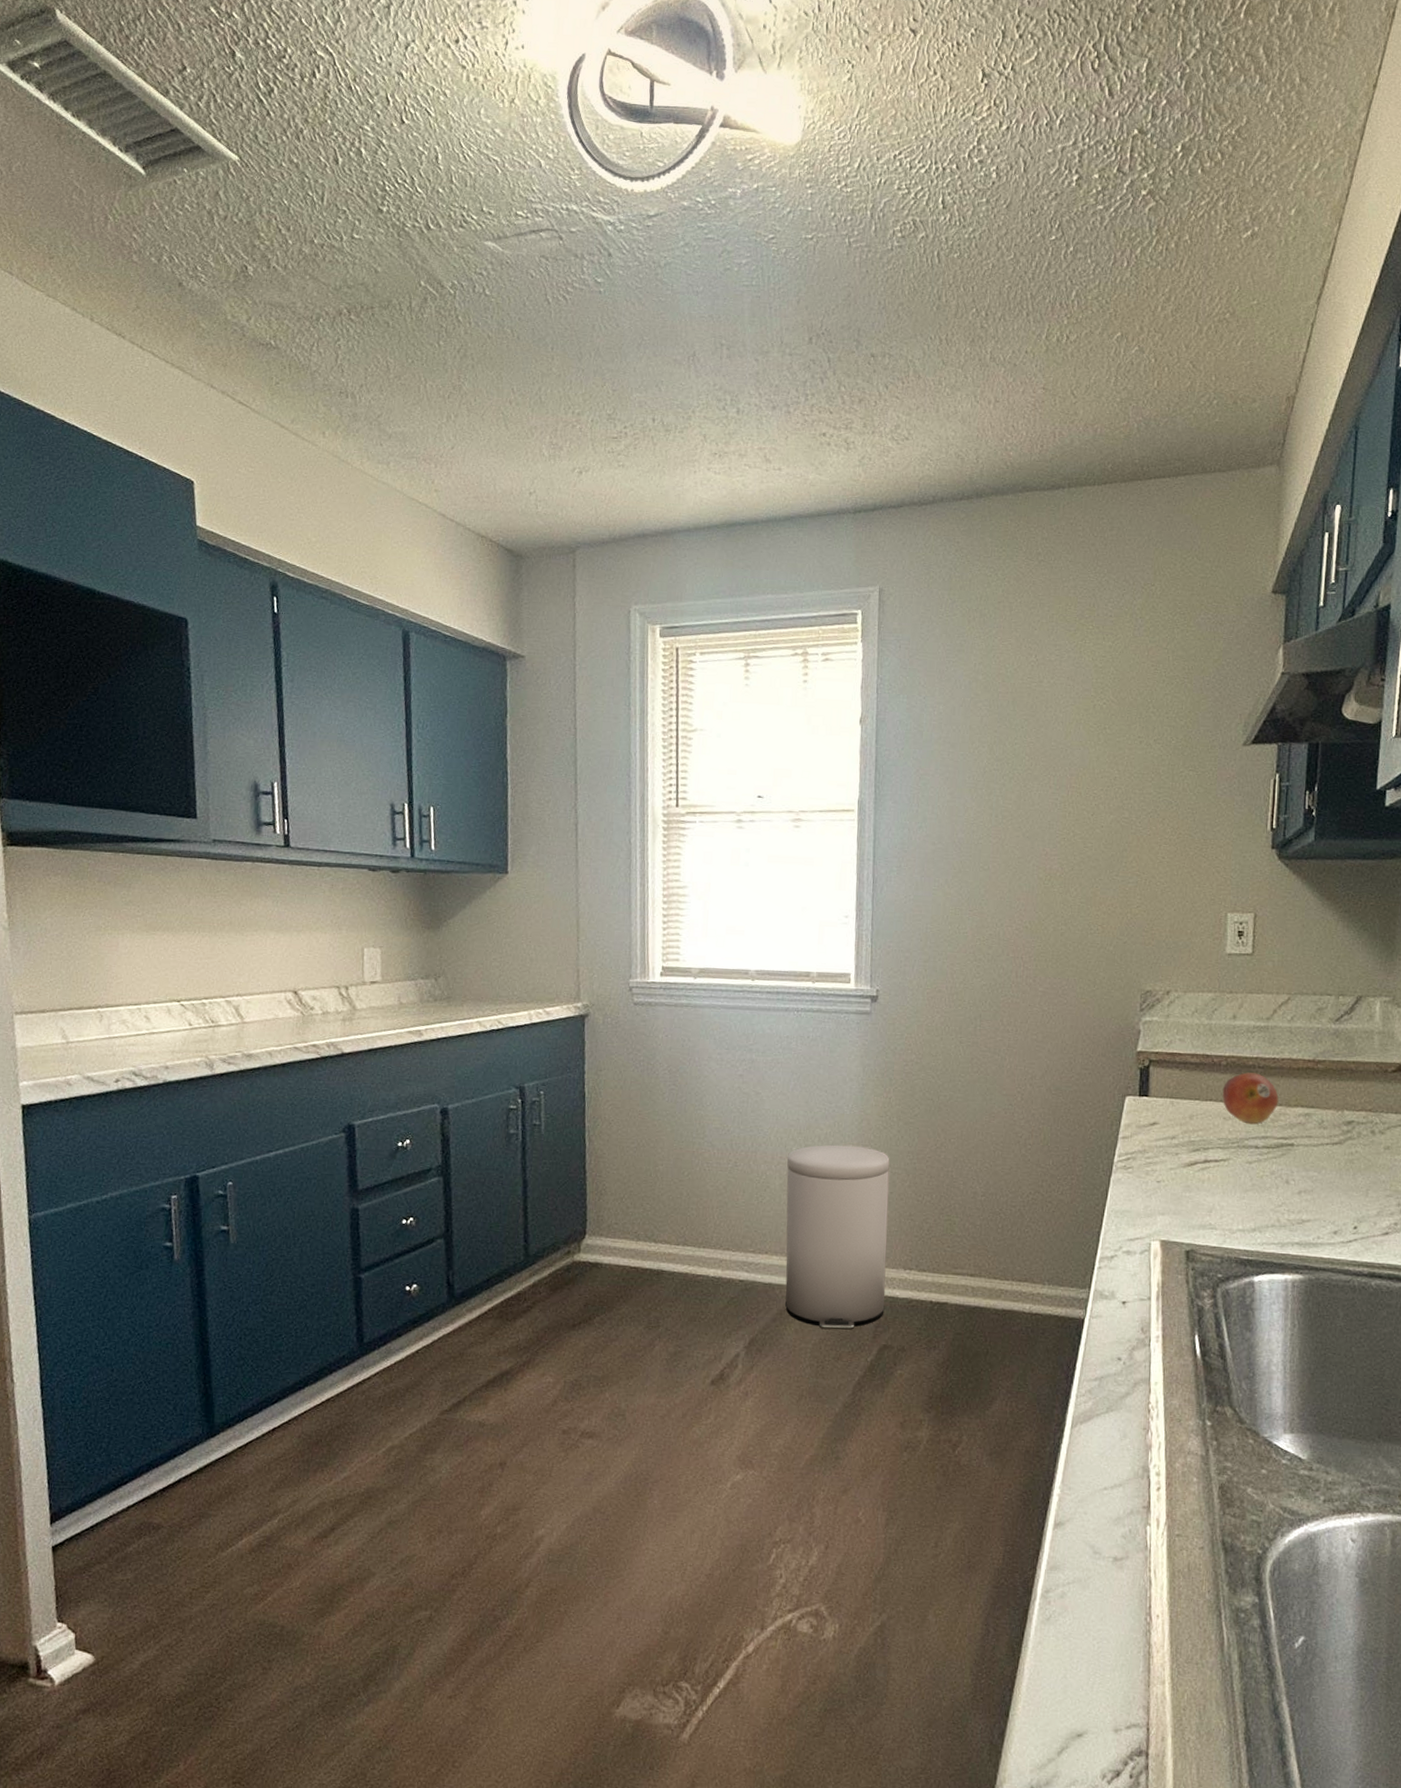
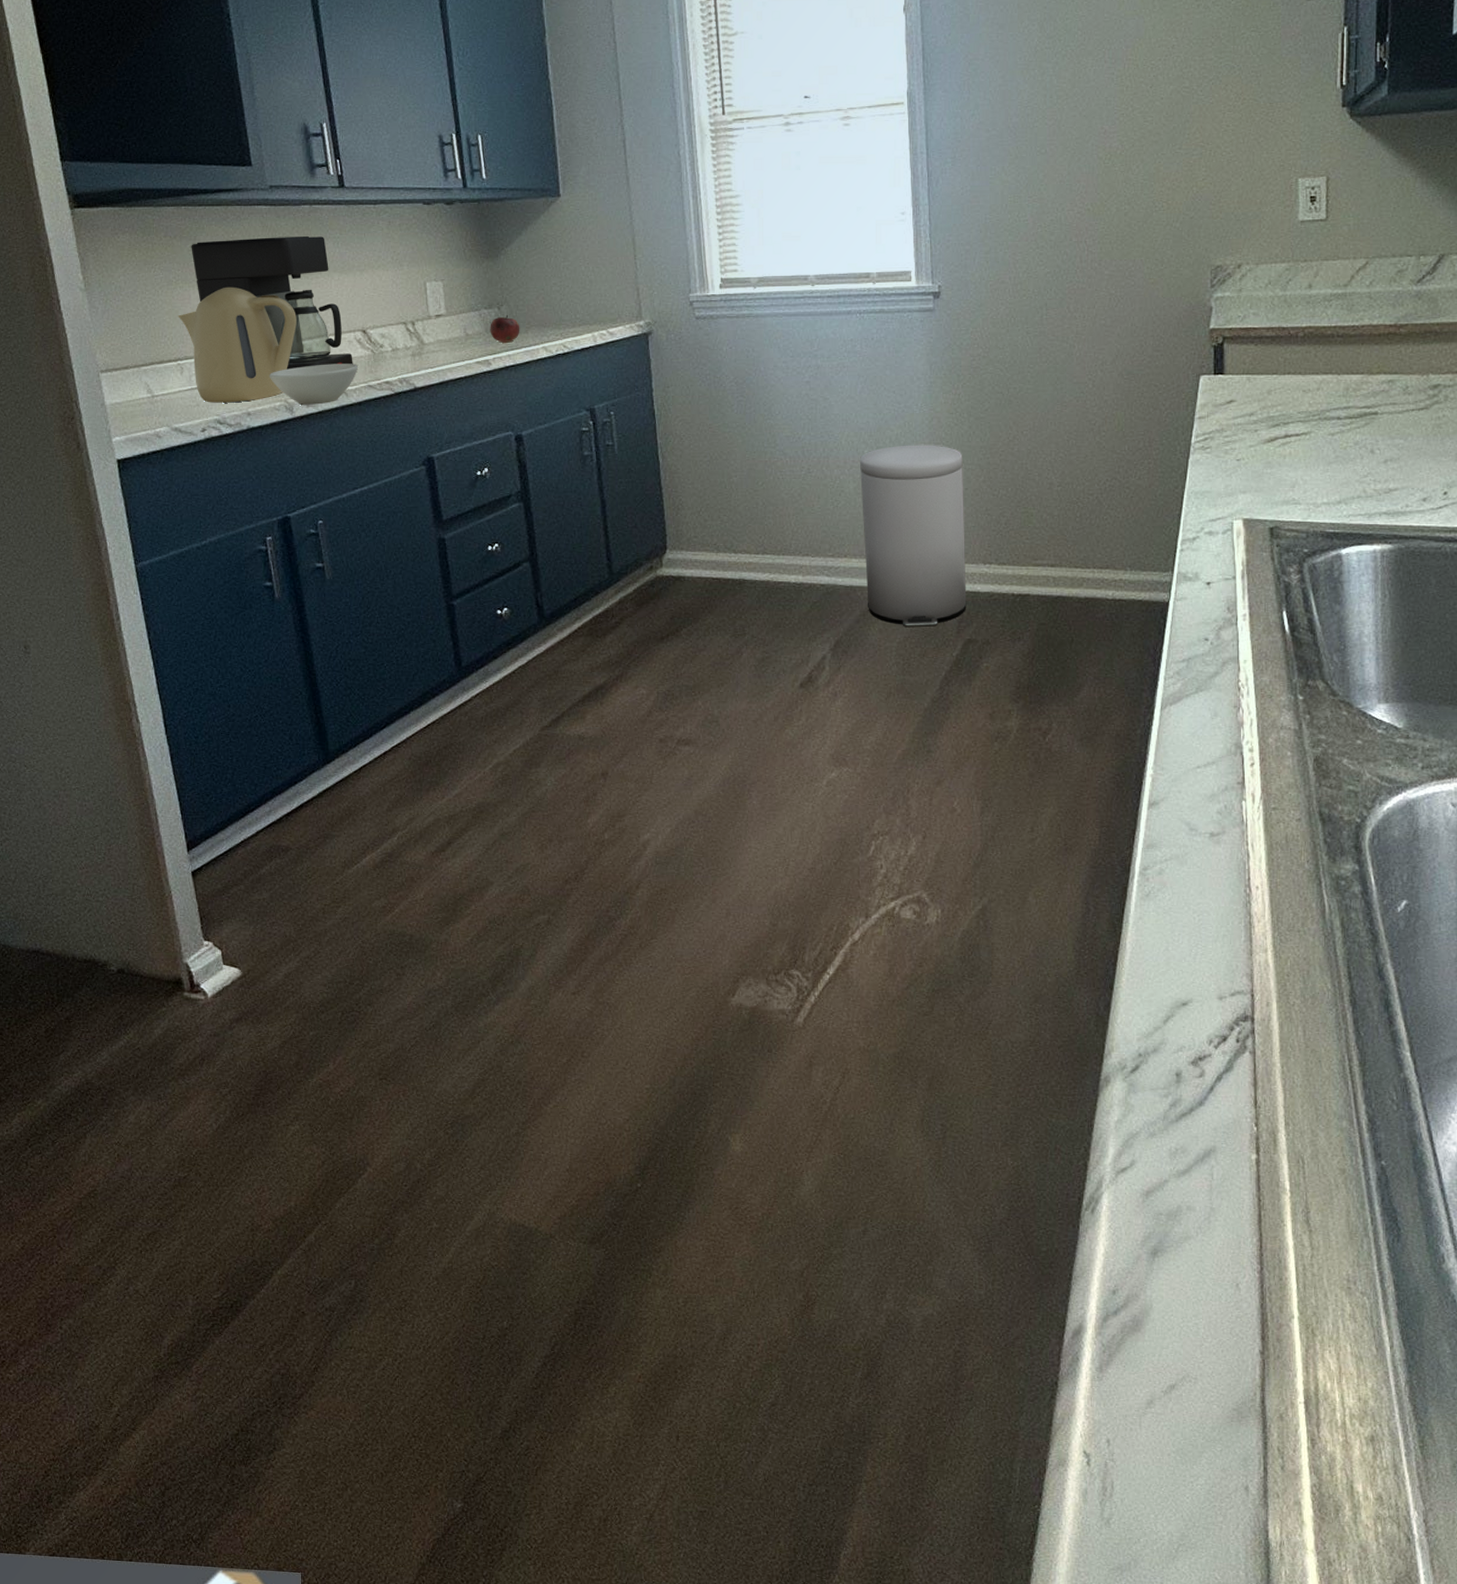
kettle: none [103,937,227,1055] -> present [178,286,297,403]
coffee maker: none [124,889,281,1026] -> present [191,235,353,370]
bowl: none [191,1022,286,1063] -> present [269,363,359,405]
fruit: none [424,987,456,1015] -> present [490,315,520,343]
fruit: present [1222,1072,1279,1125] -> none [1300,342,1360,395]

